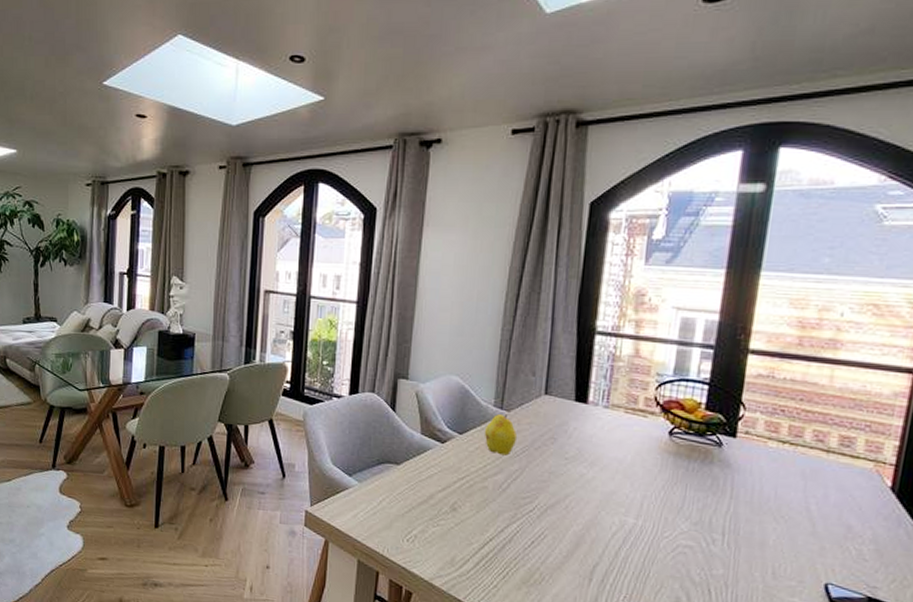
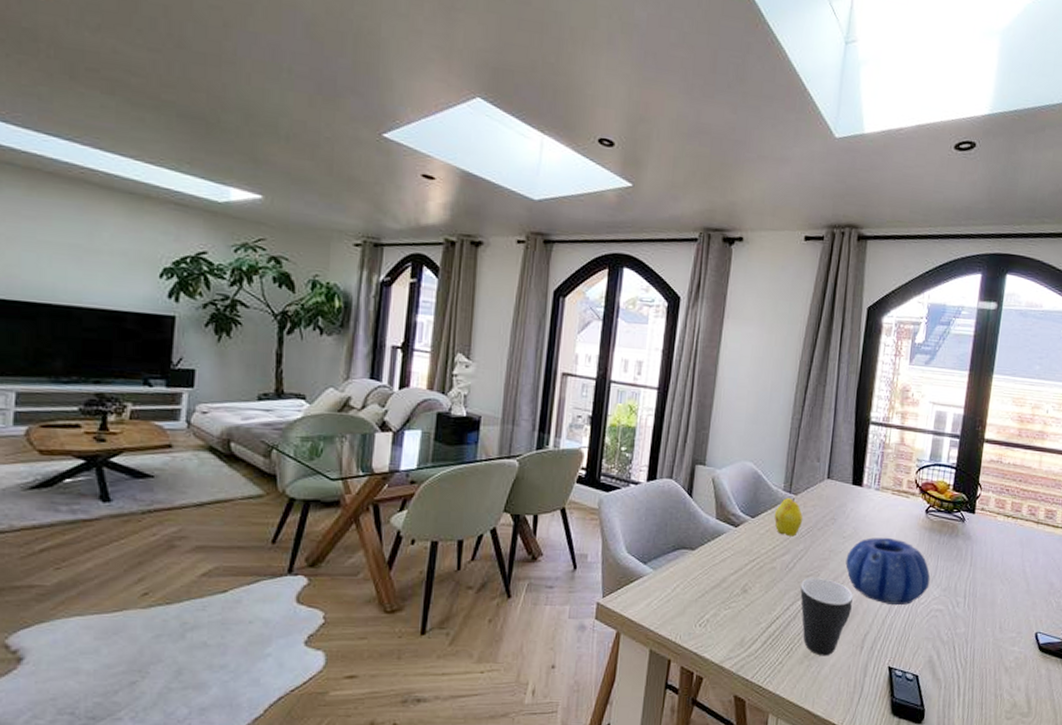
mug: none [516,499,578,585] -> present [800,577,853,656]
decorative bowl: none [568,460,676,537] -> present [845,538,930,605]

